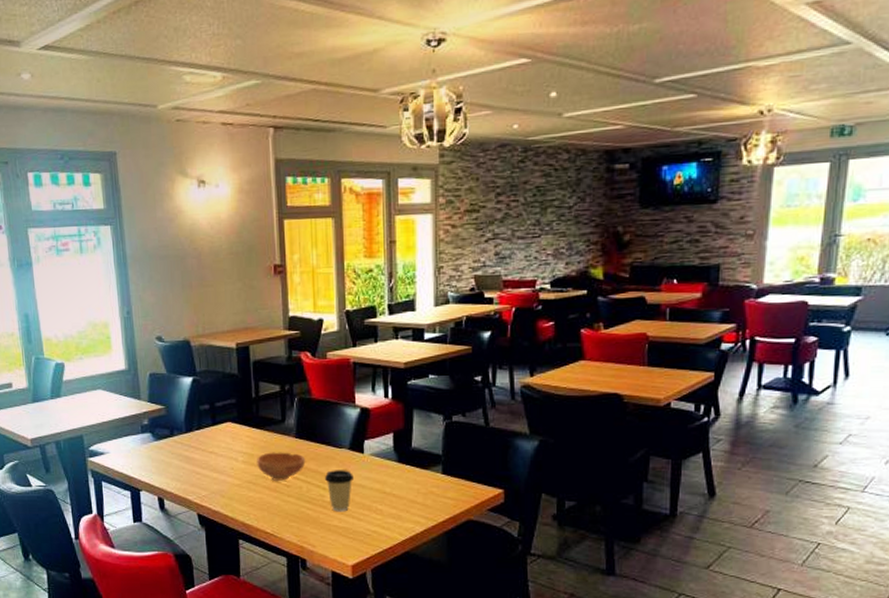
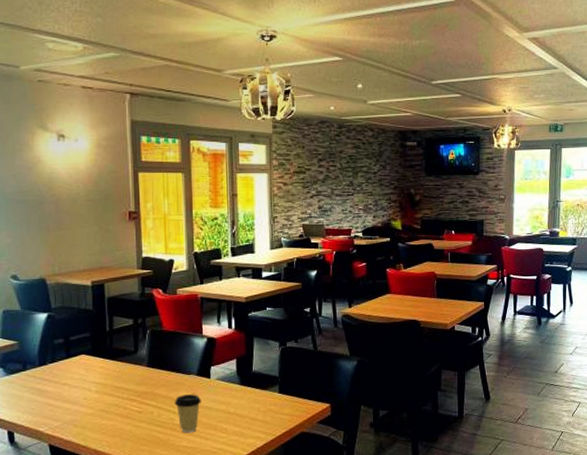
bowl: present [257,452,306,481] -> none [110,380,157,408]

